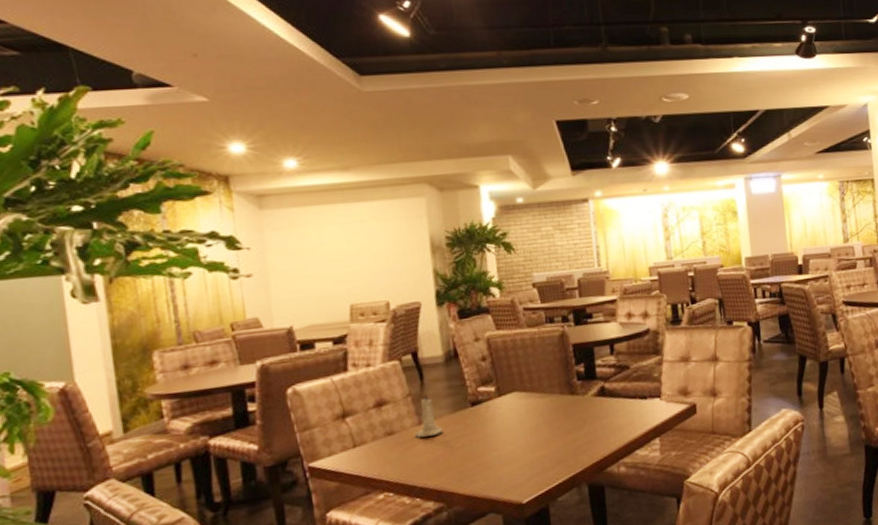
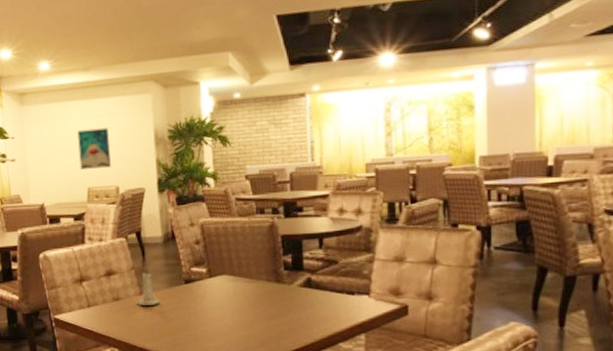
wall art: none [335,234,379,285] -> present [77,127,111,171]

